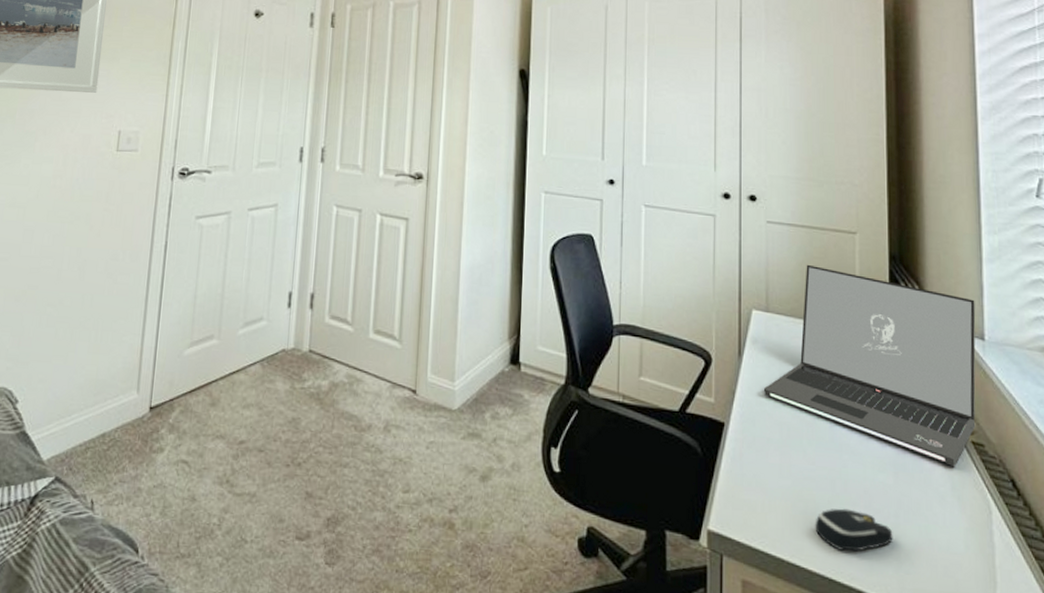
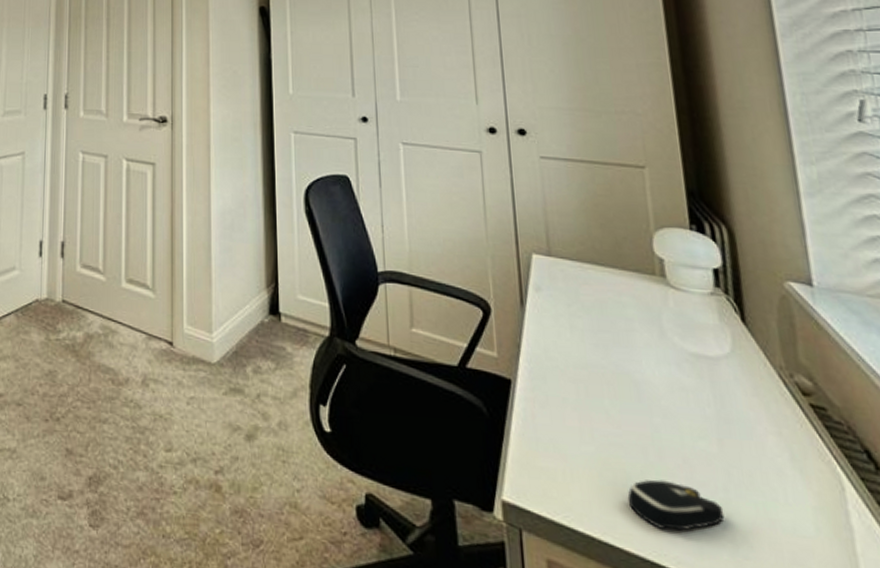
laptop: present [763,264,976,466] -> none [552,203,813,433]

